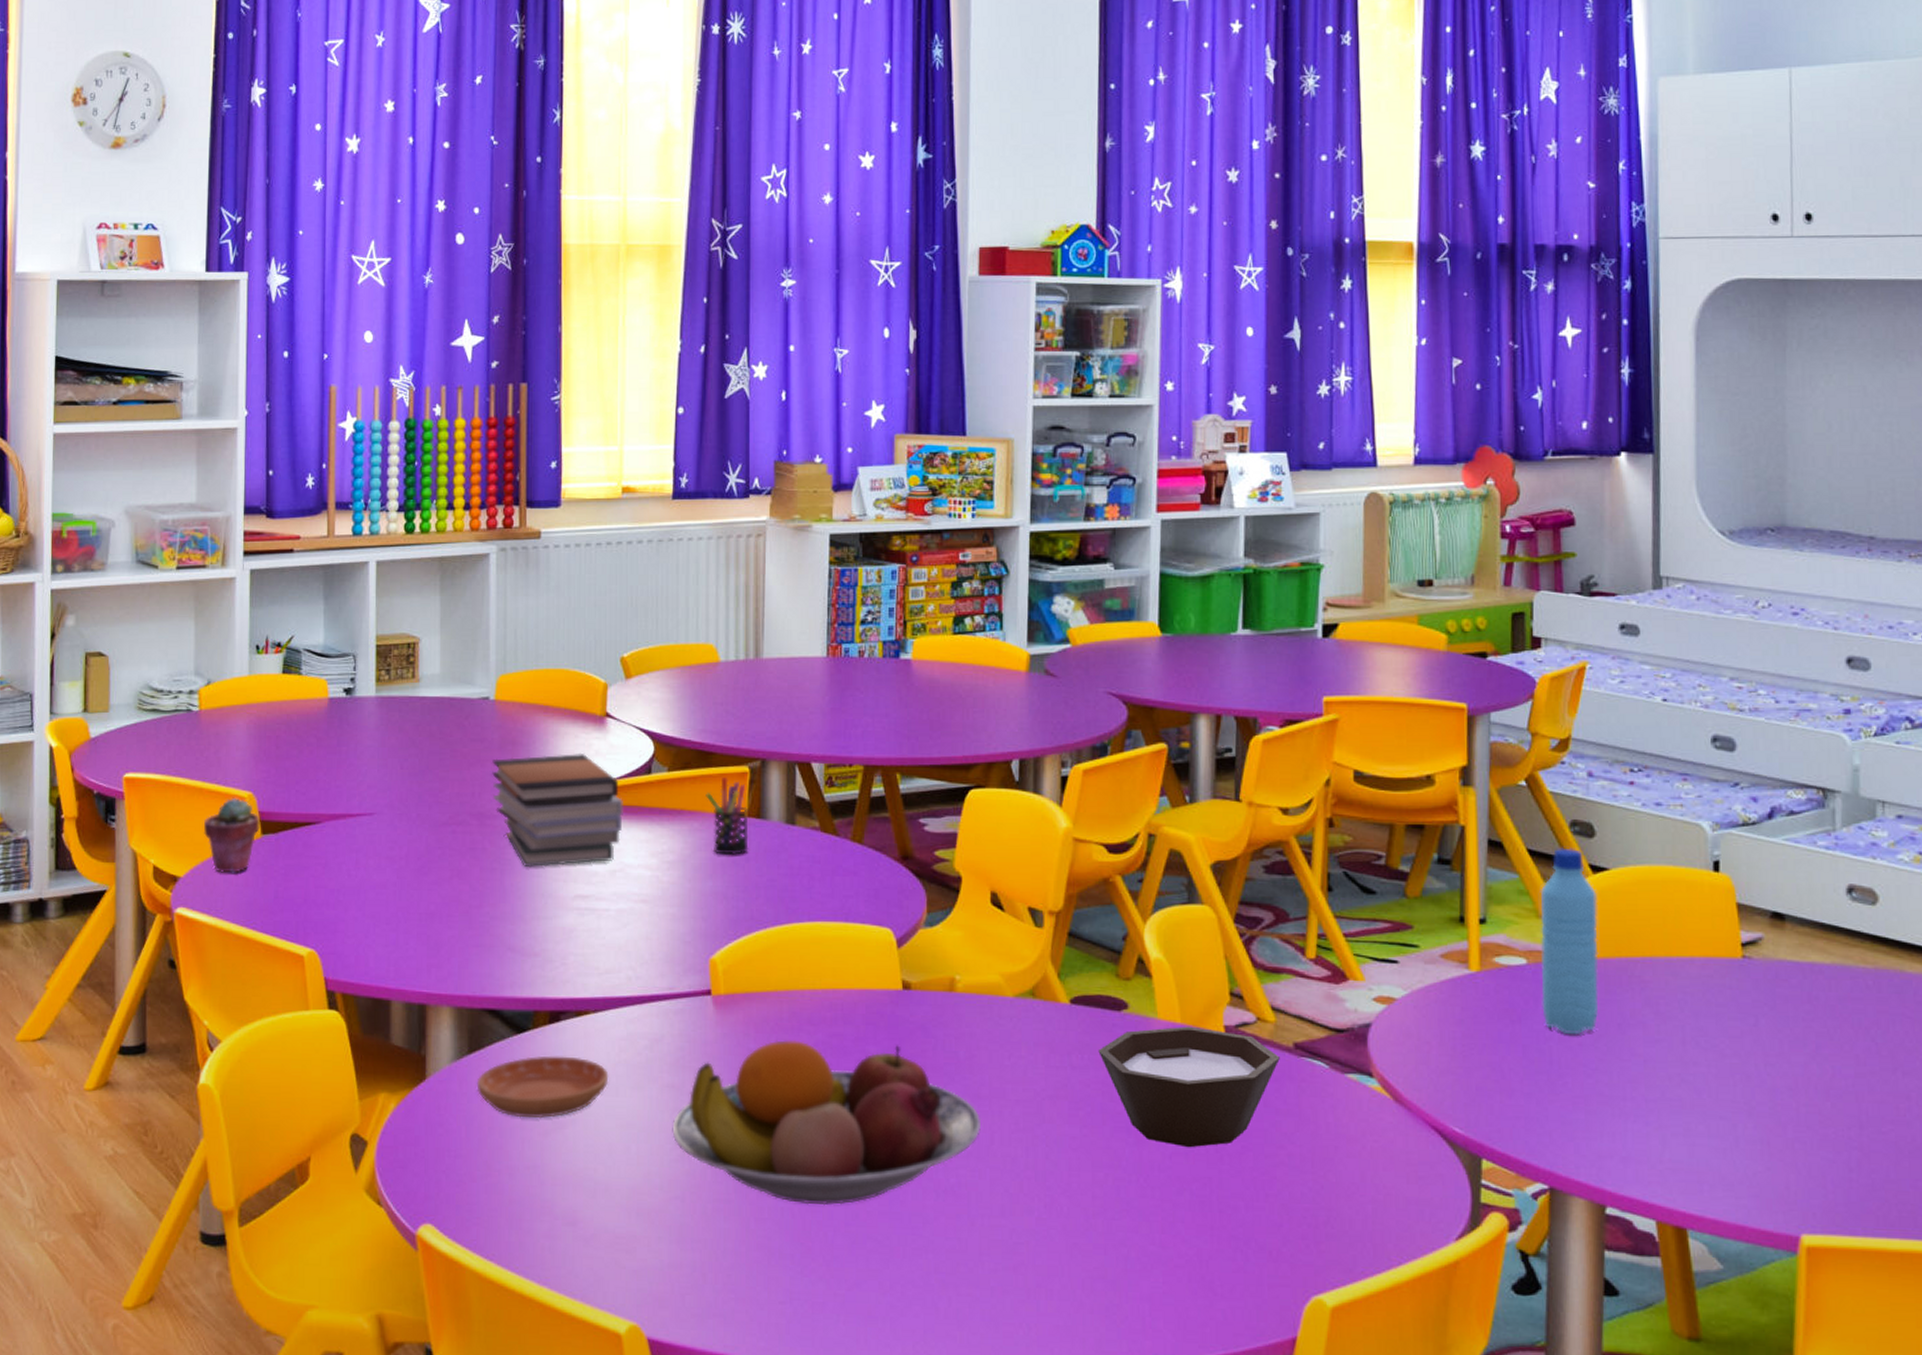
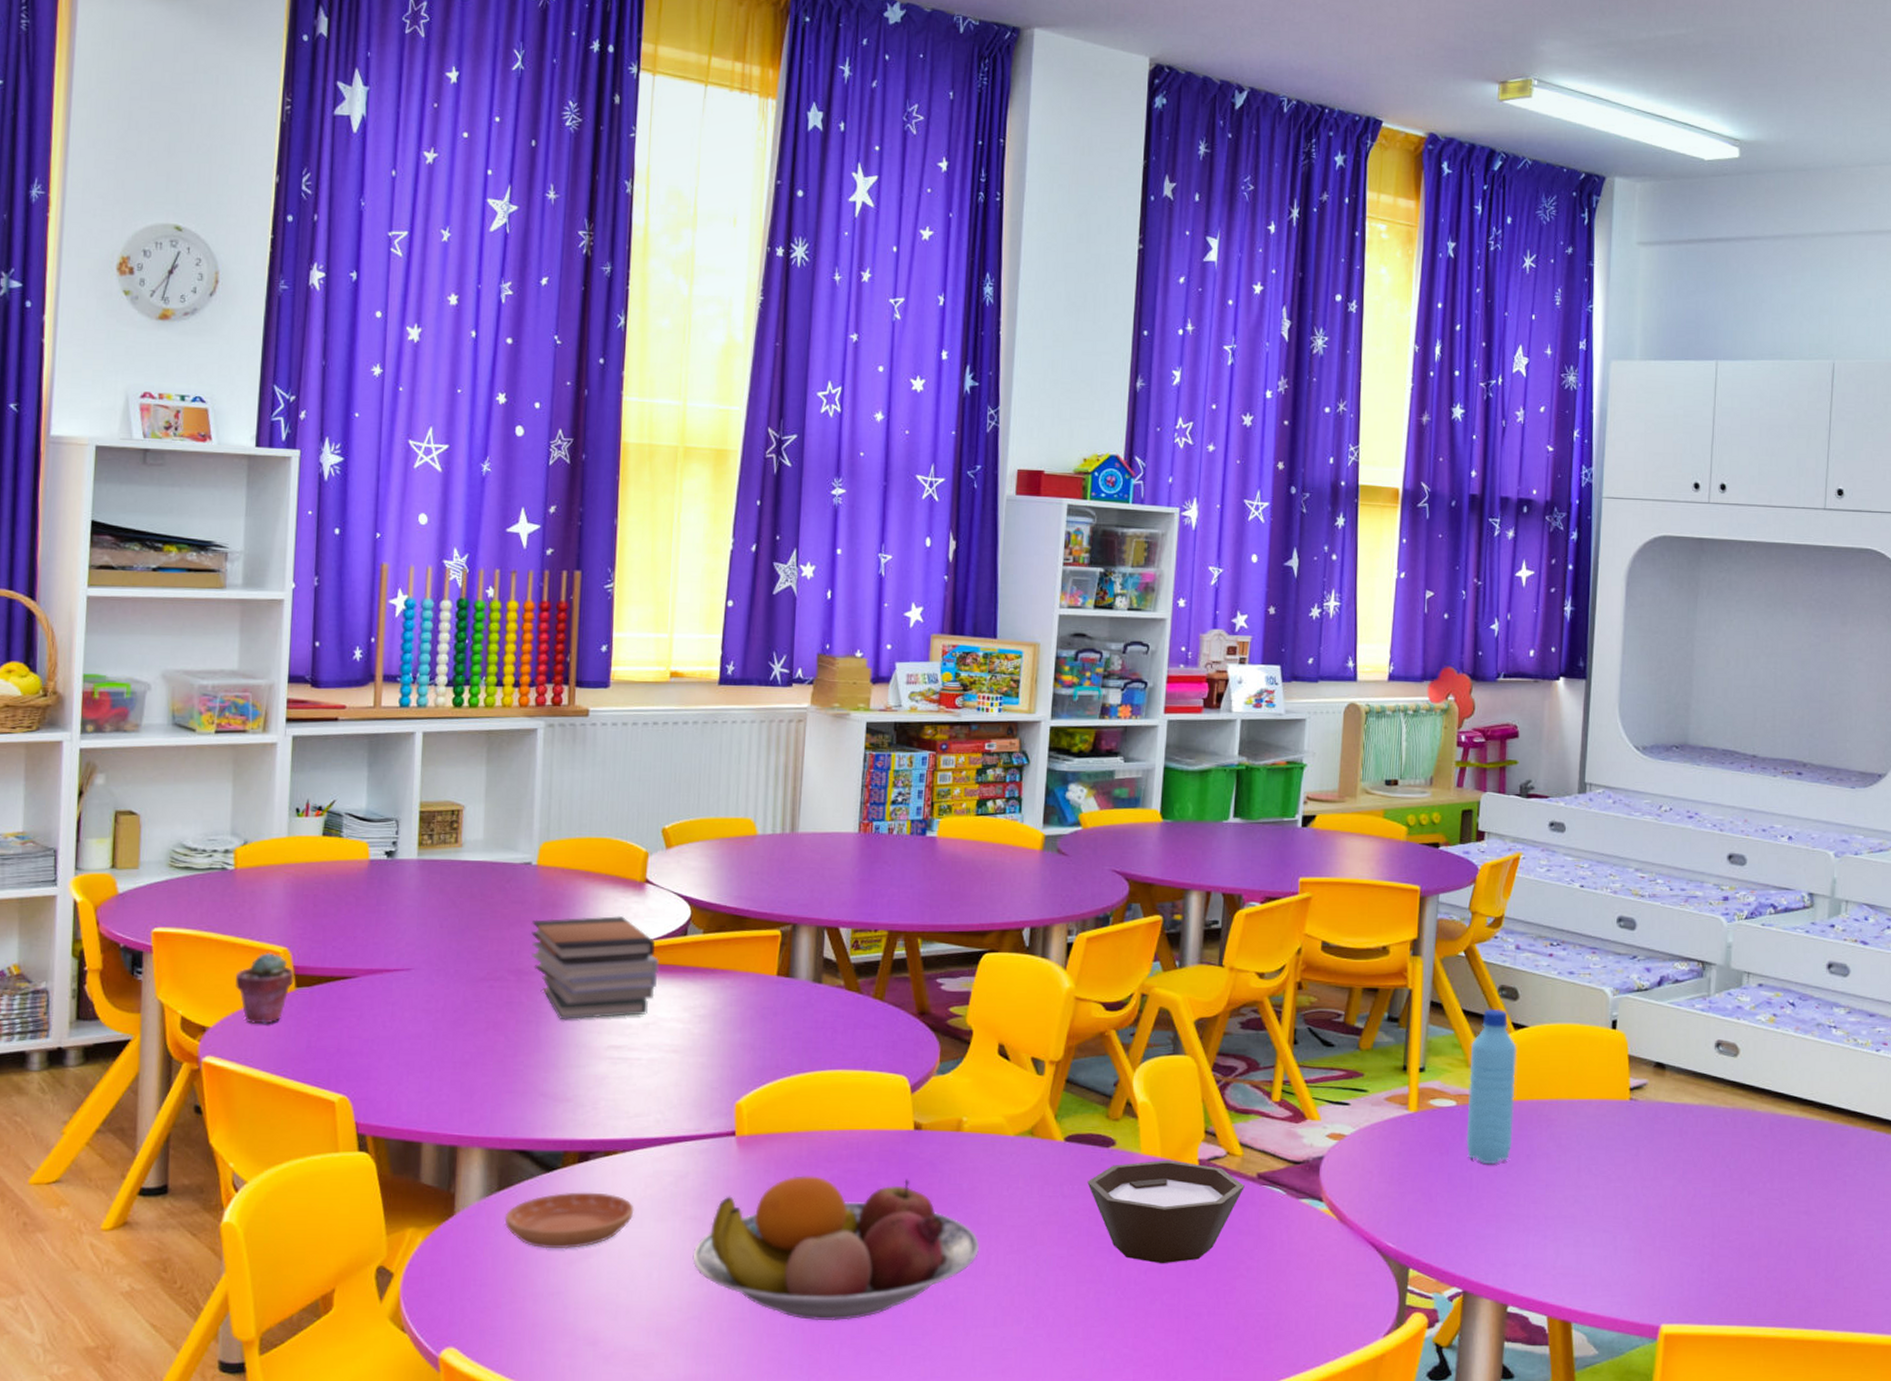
pen holder: present [706,778,749,855] -> none [738,940,779,1010]

